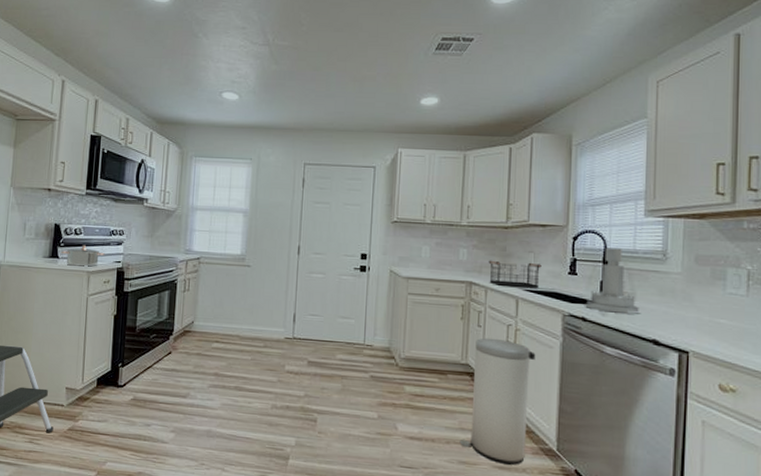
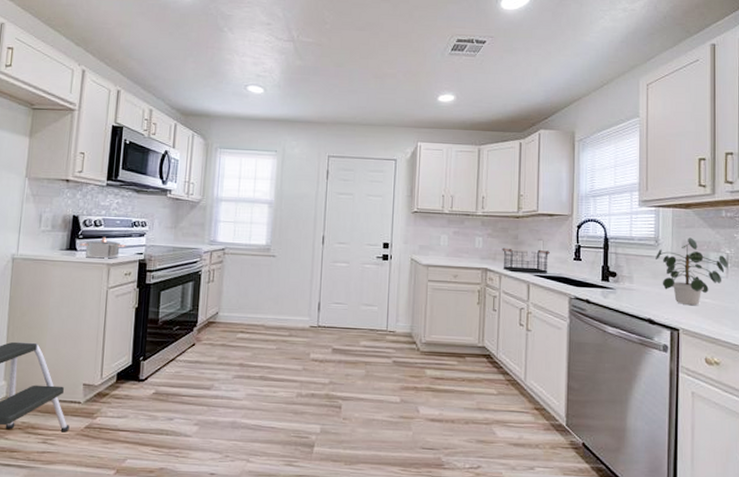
pedal bin: present [459,337,536,465] -> none [477,321,546,441]
paper towel holder: present [585,247,640,315] -> none [589,235,637,297]
potted plant: none [663,251,750,327] -> present [656,237,729,306]

